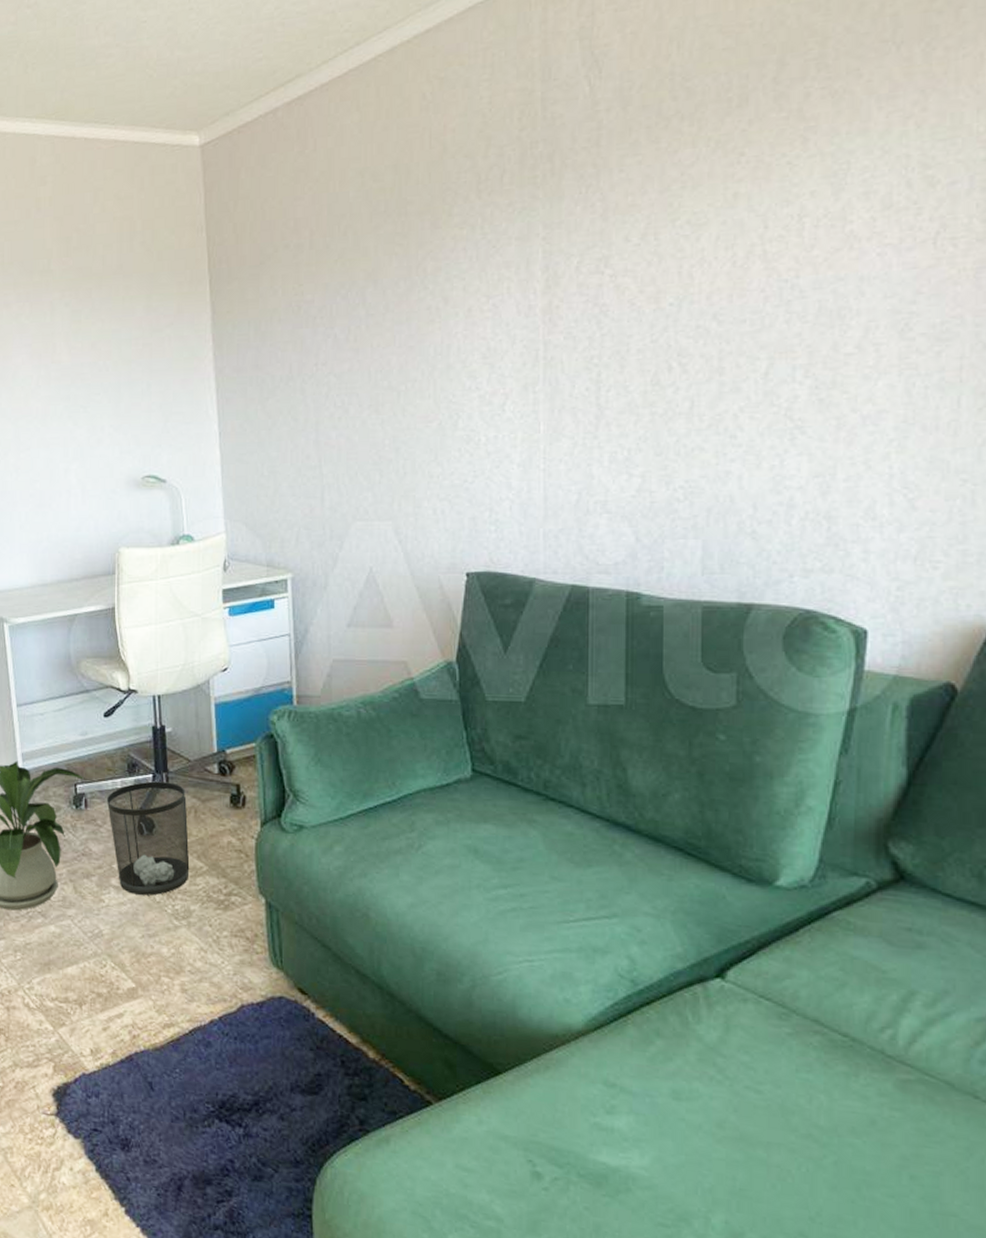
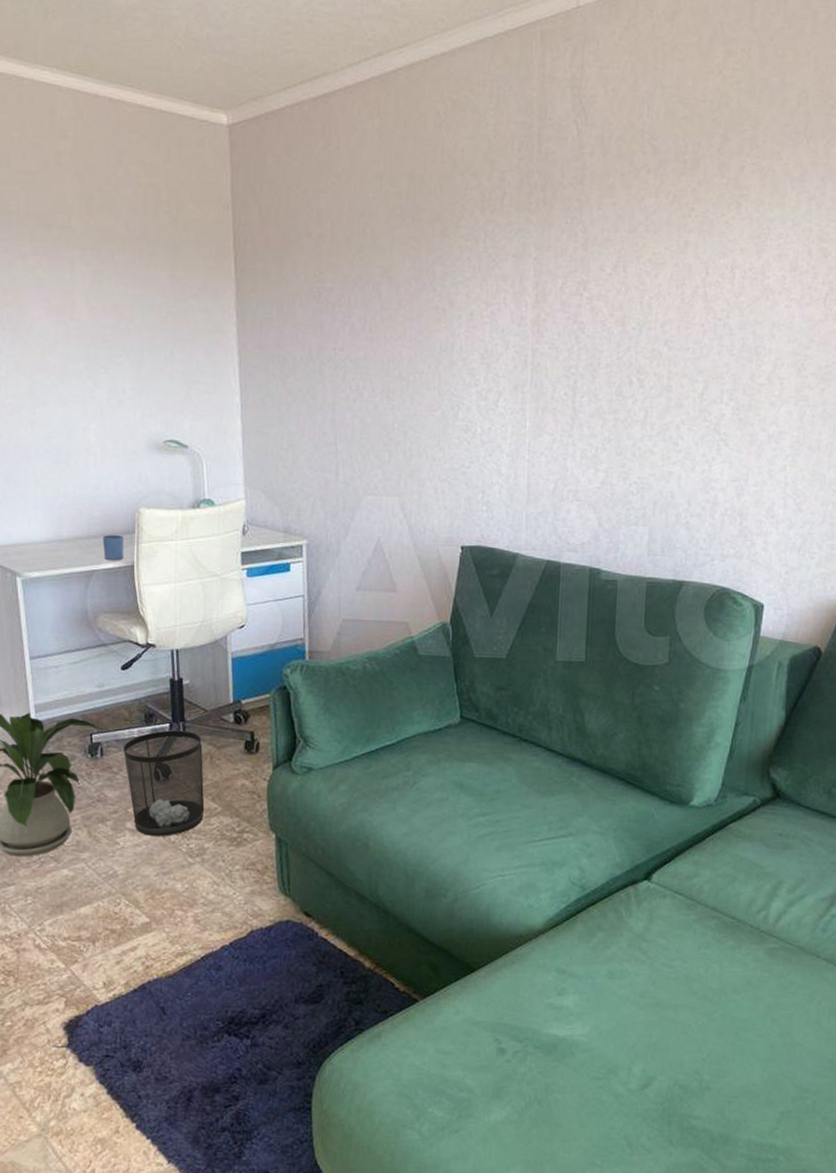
mug: none [84,577,105,604] -> present [102,535,124,561]

